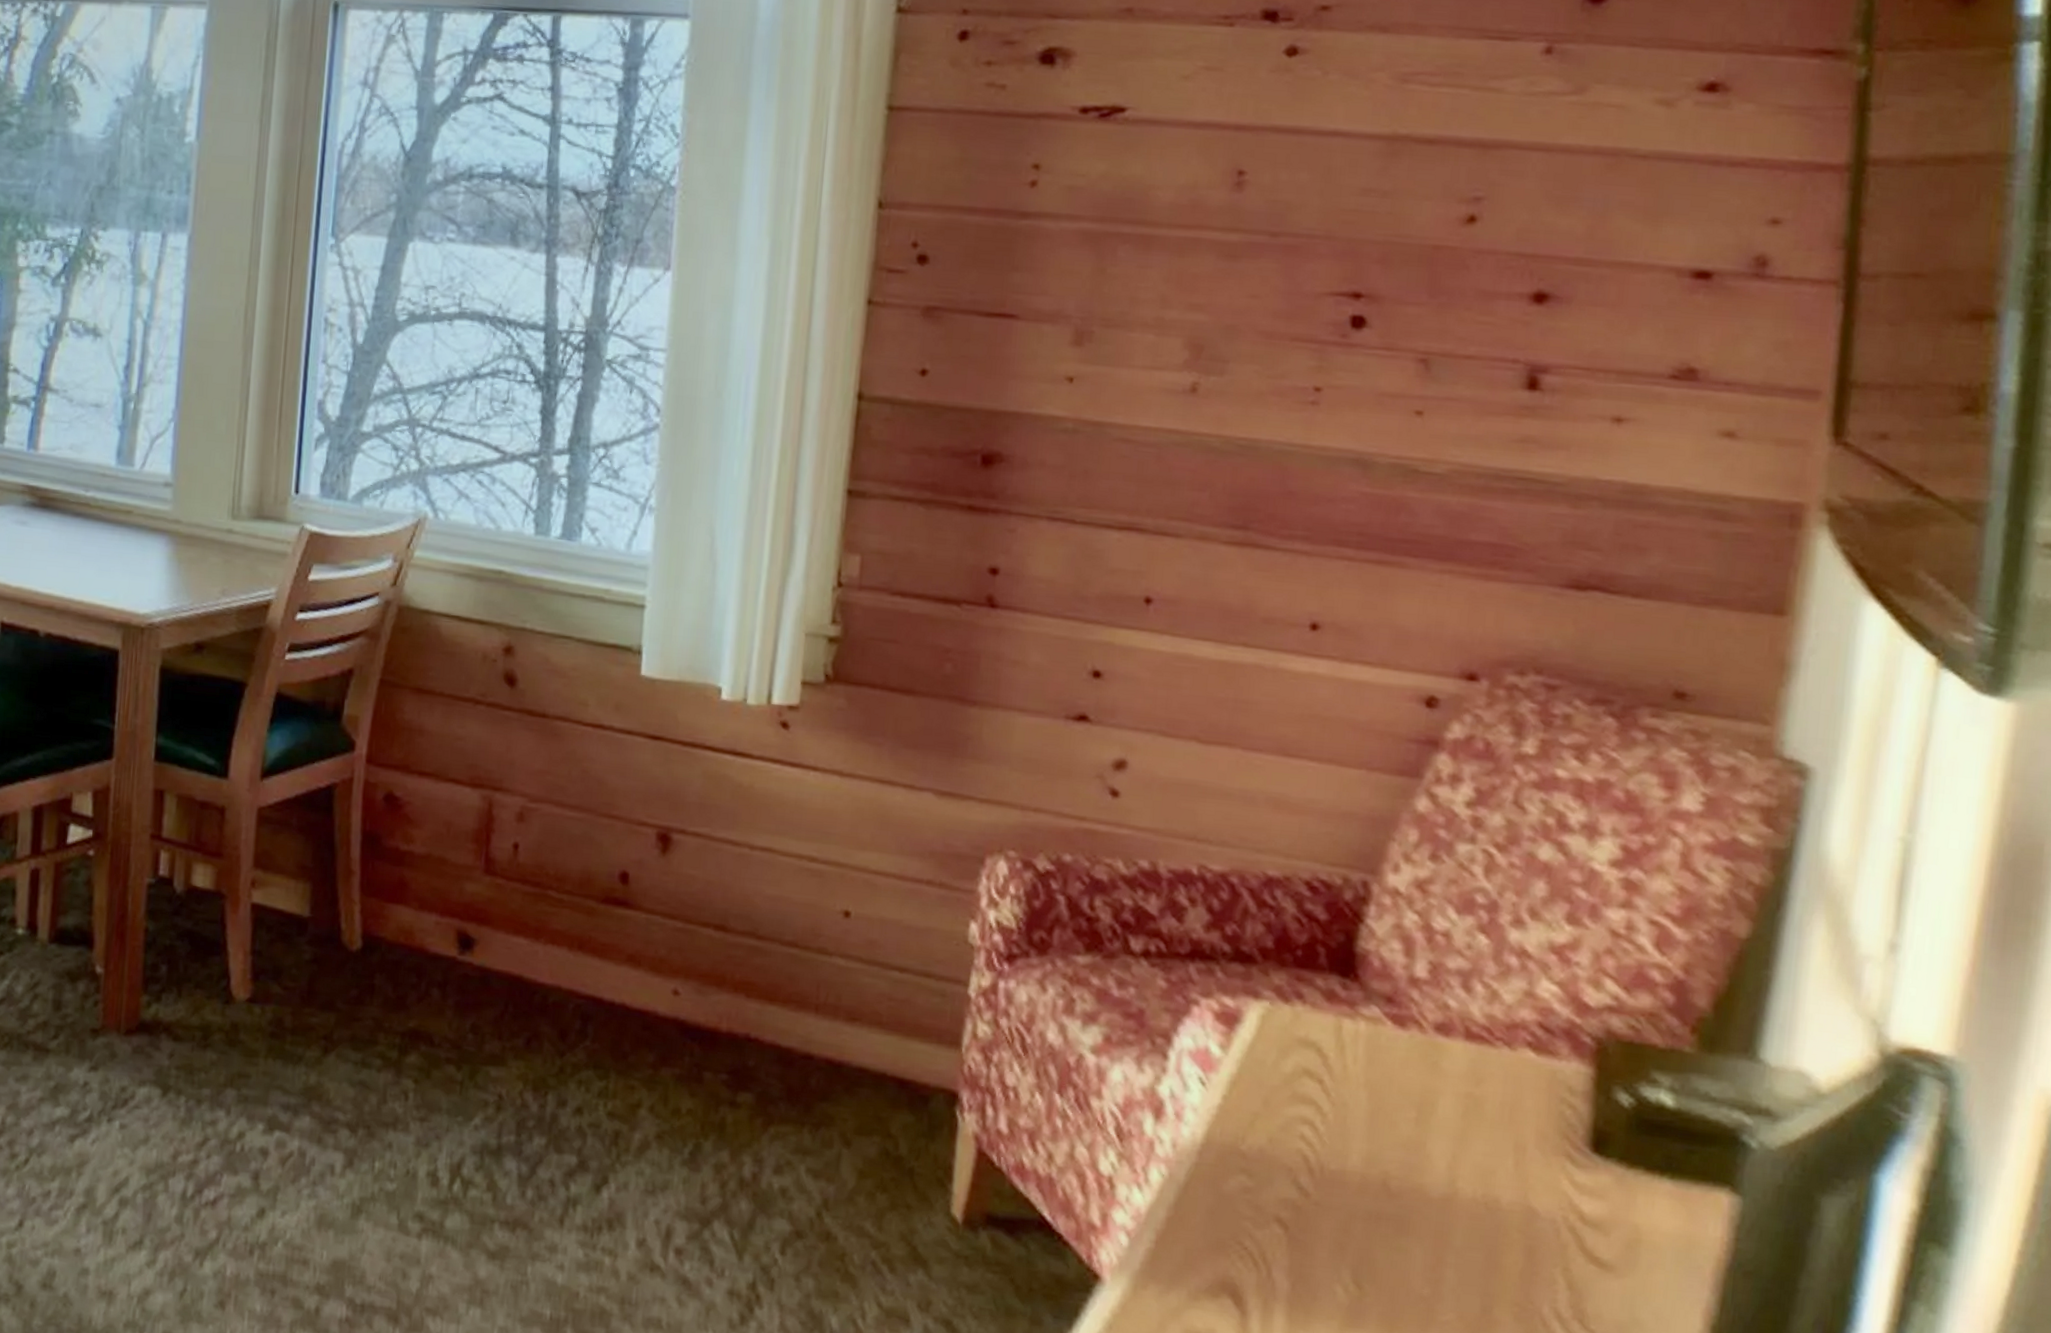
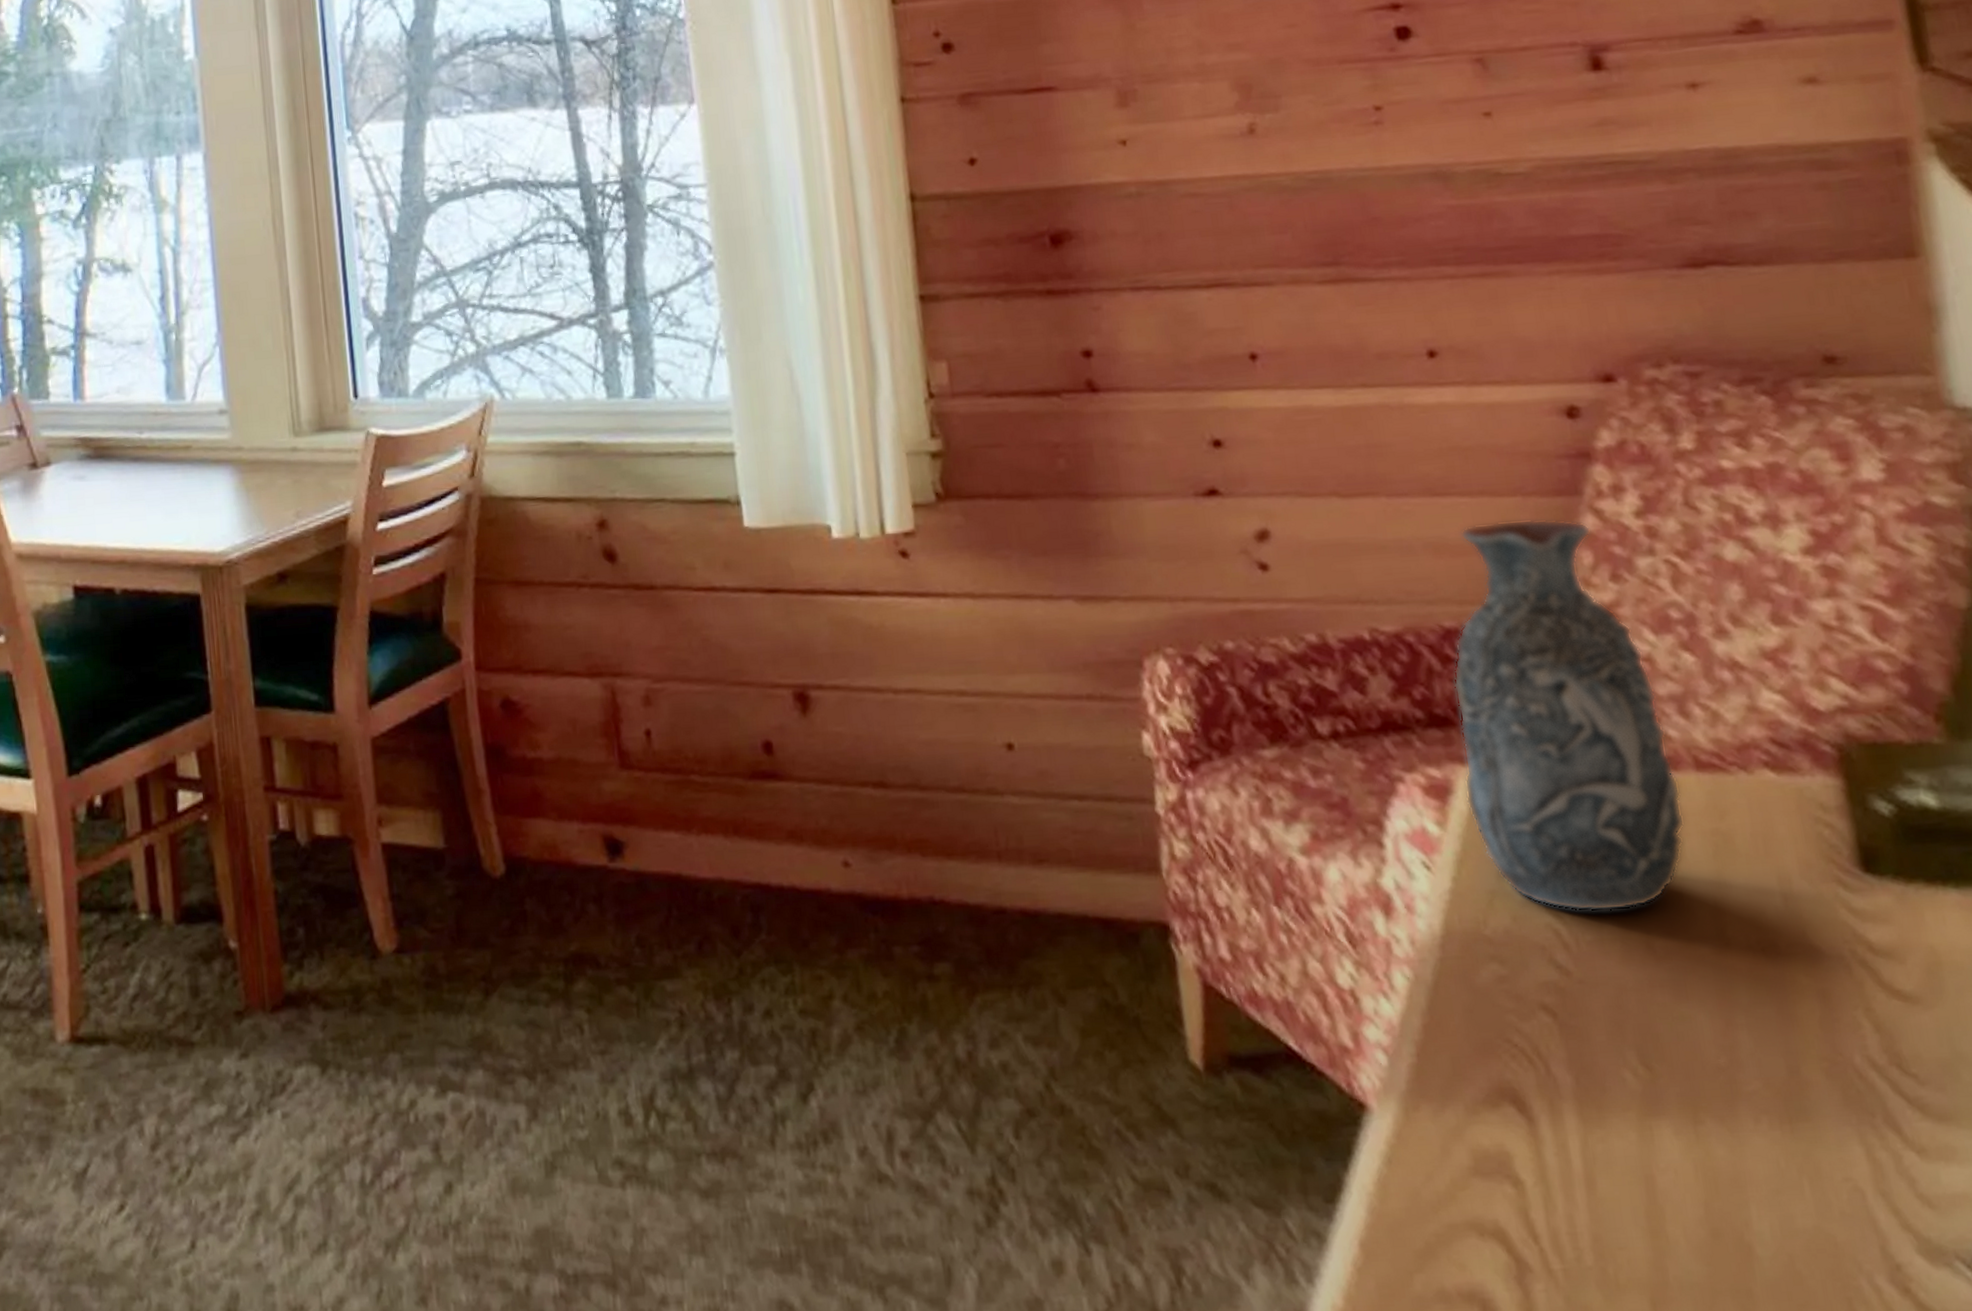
decorative vase: none [1251,788,1447,1149] -> present [1453,518,1685,913]

